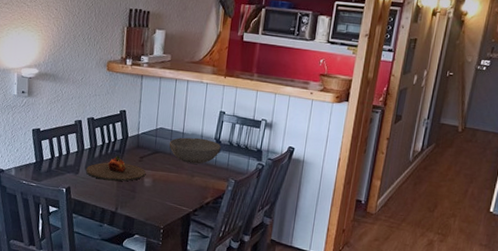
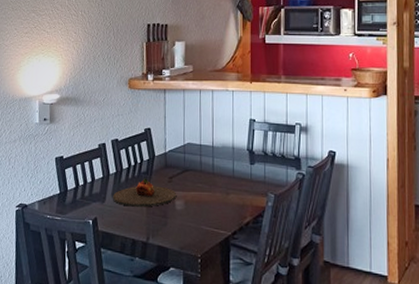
bowl: present [169,137,221,164] -> none [199,150,255,180]

